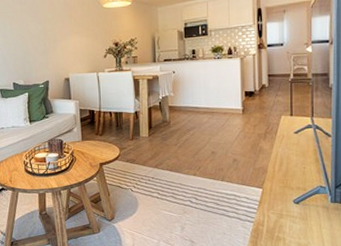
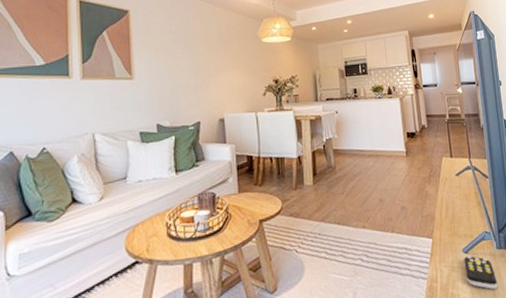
remote control: none [294,206,328,237] -> present [464,255,498,289]

